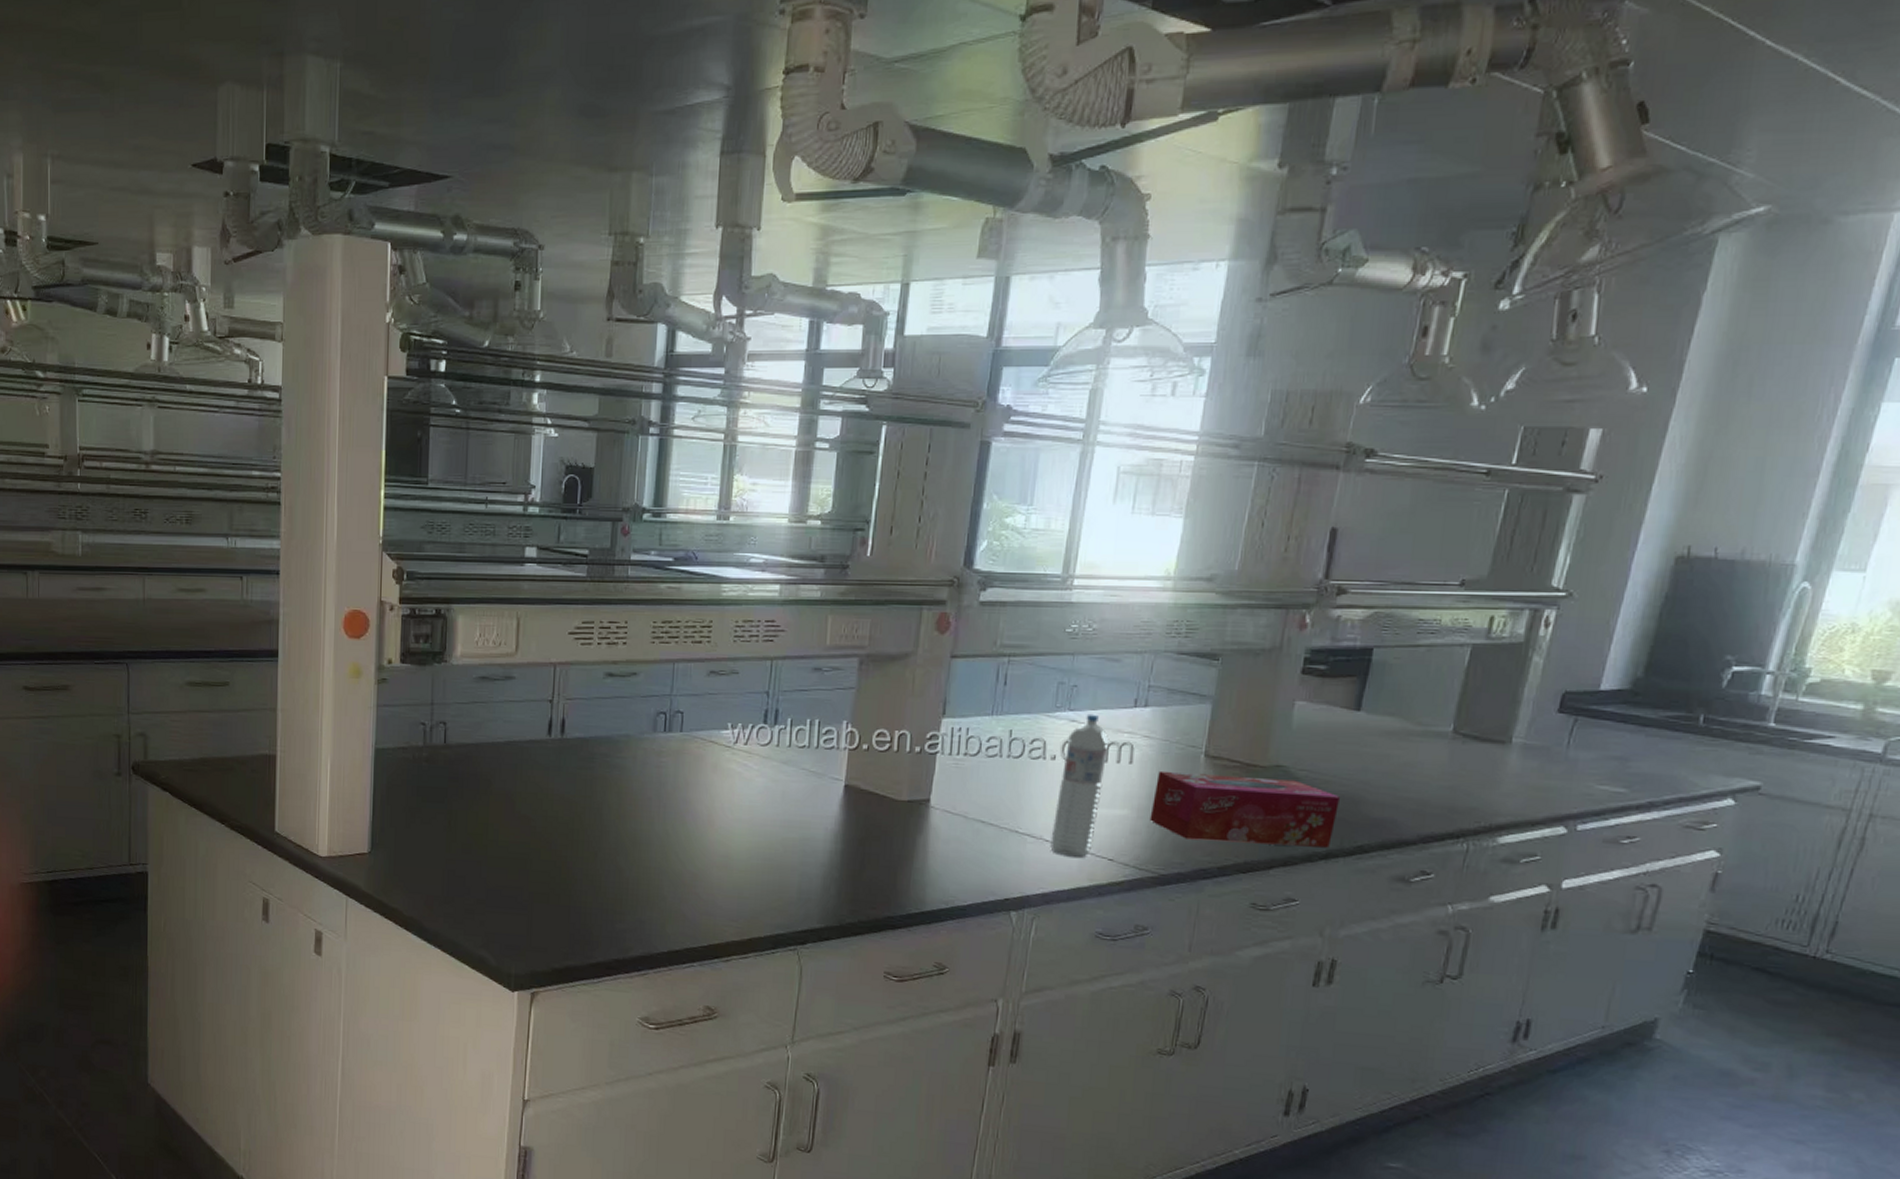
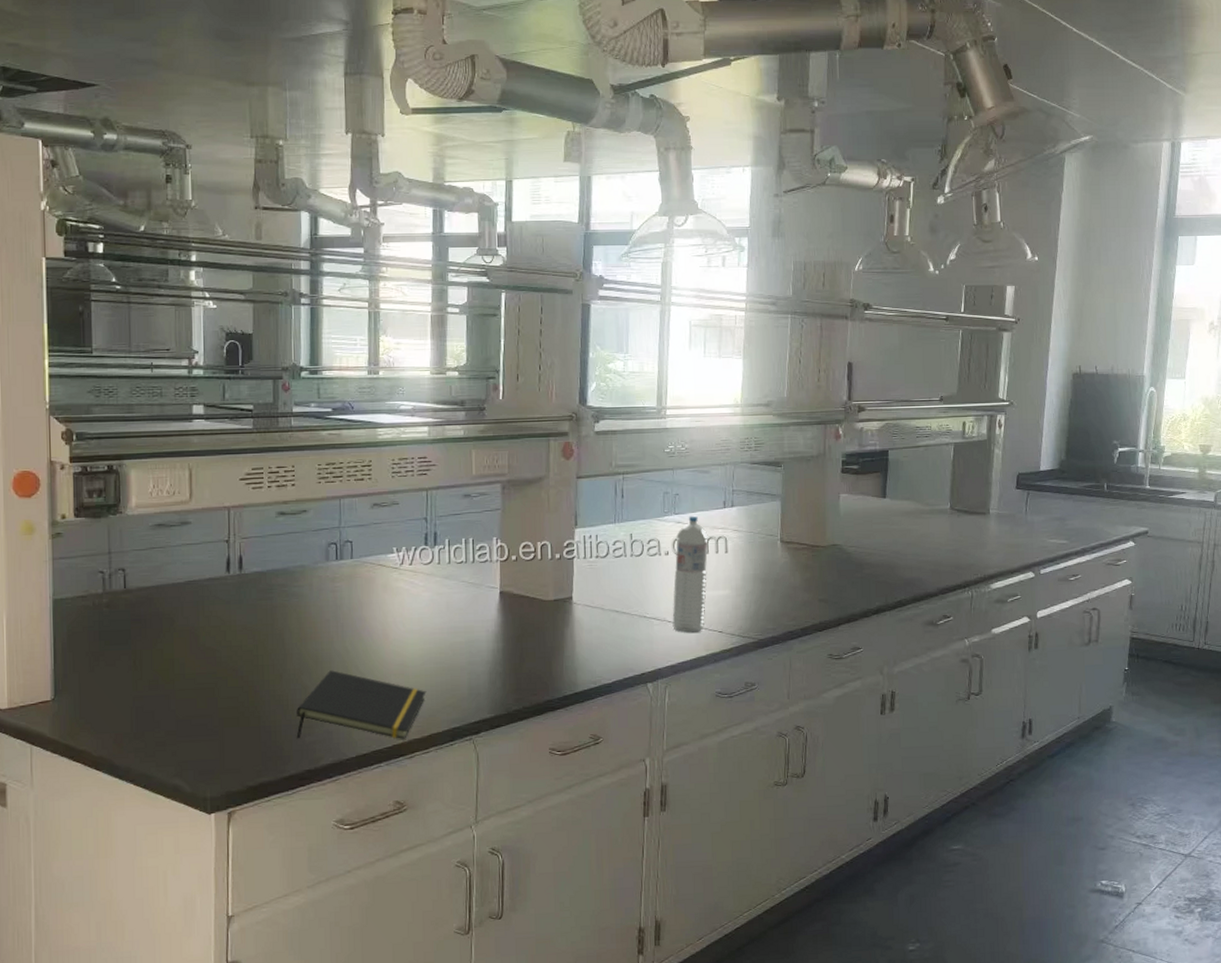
notepad: none [606,854,751,940] -> present [296,670,427,739]
tissue box: present [1149,770,1340,848] -> none [746,555,881,609]

